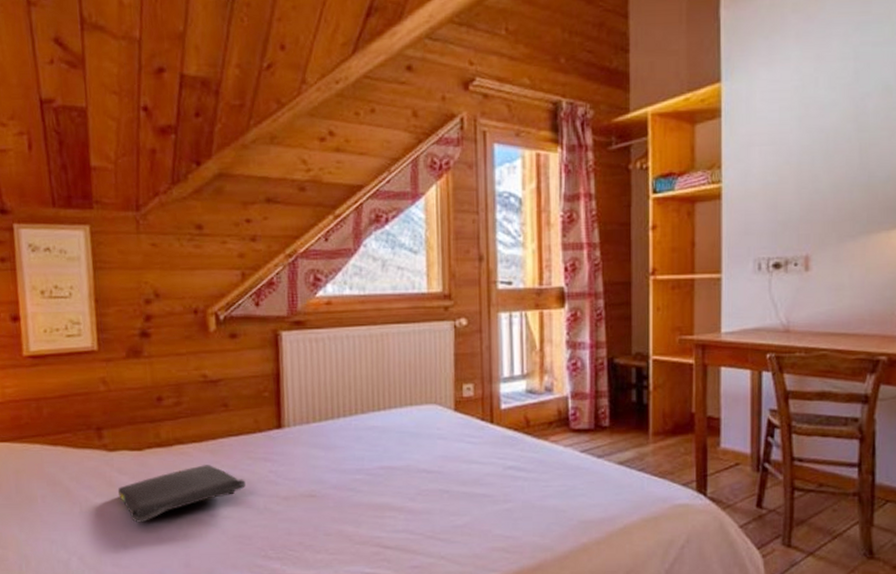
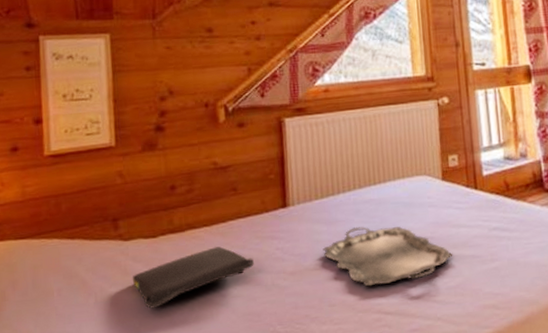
serving tray: none [319,455,462,518] -> present [323,227,453,287]

